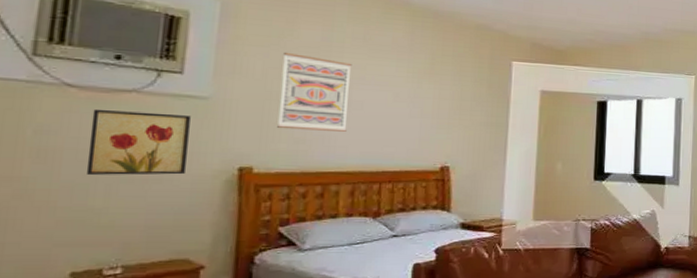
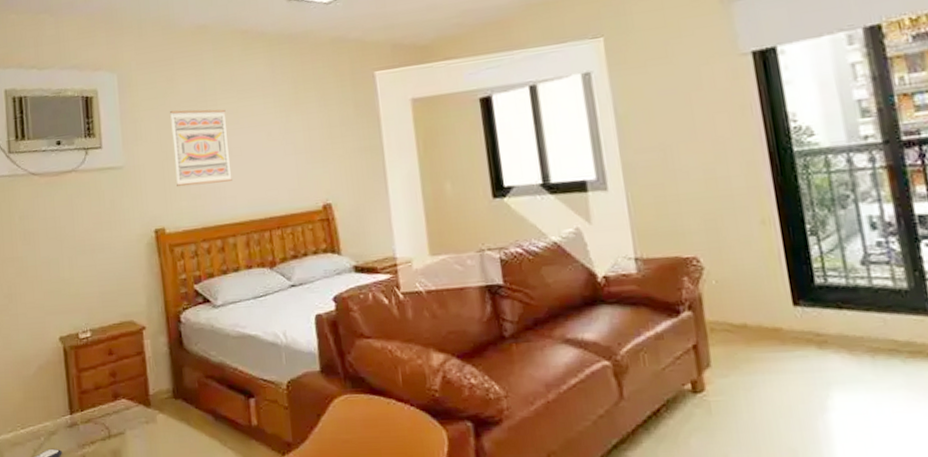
wall art: present [85,108,191,175] -> none [51,186,118,250]

